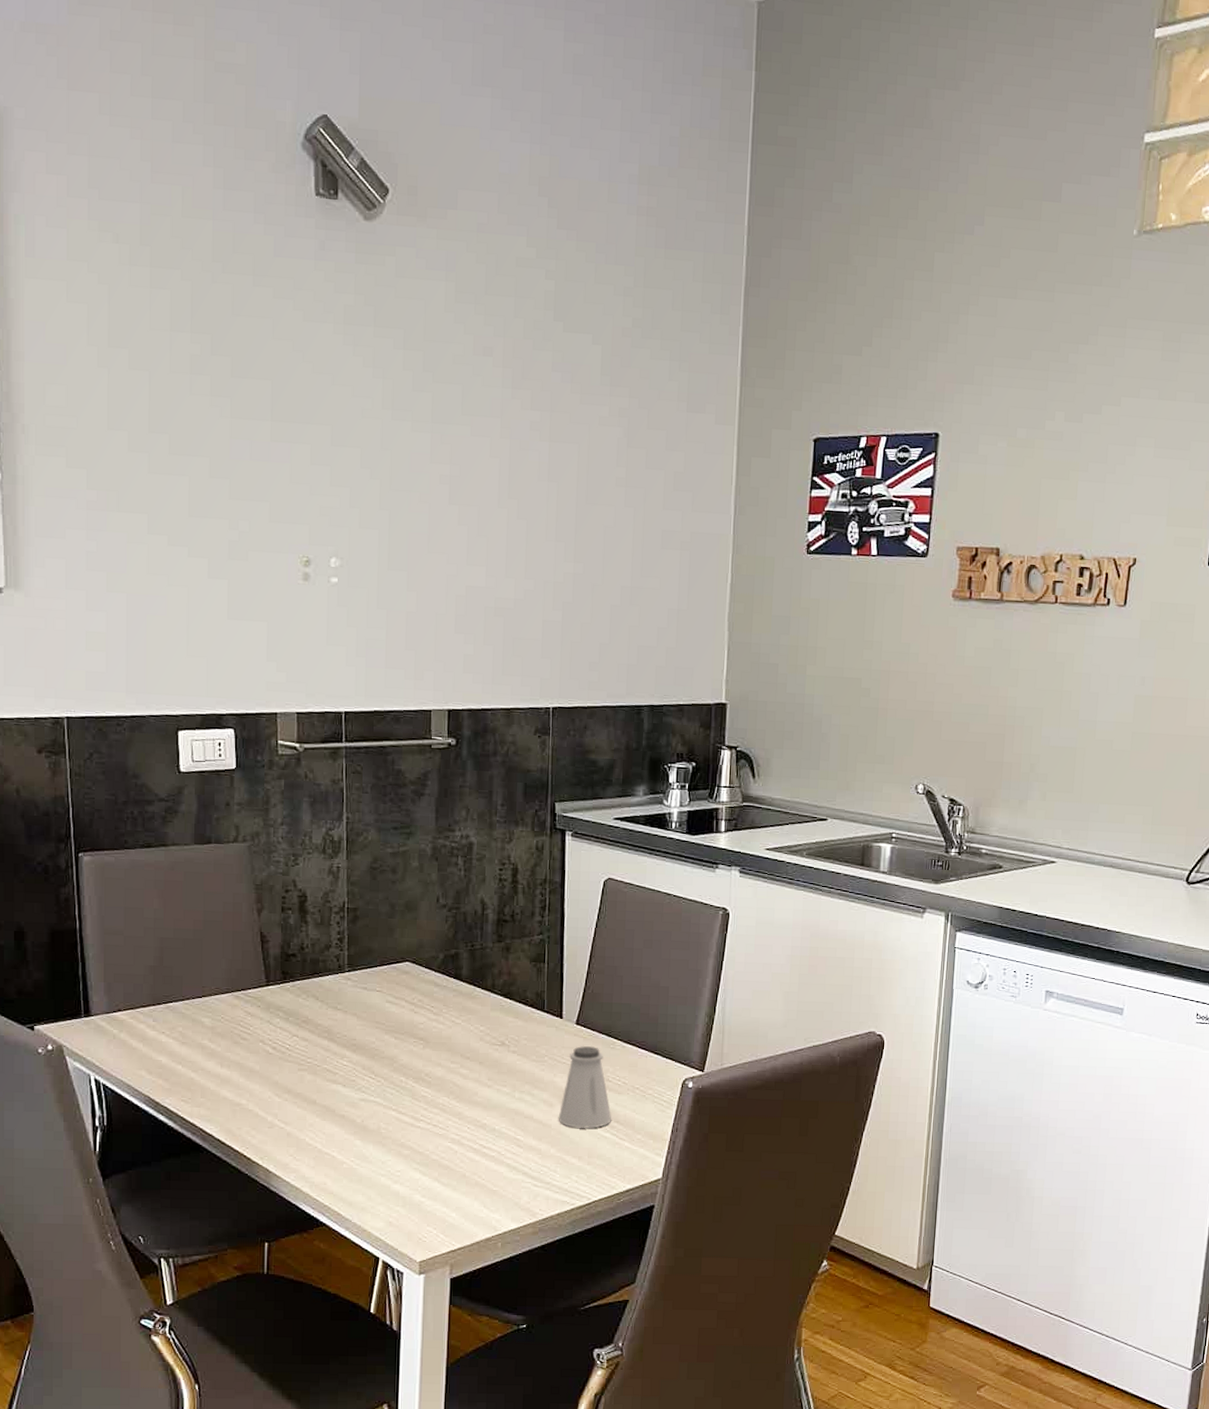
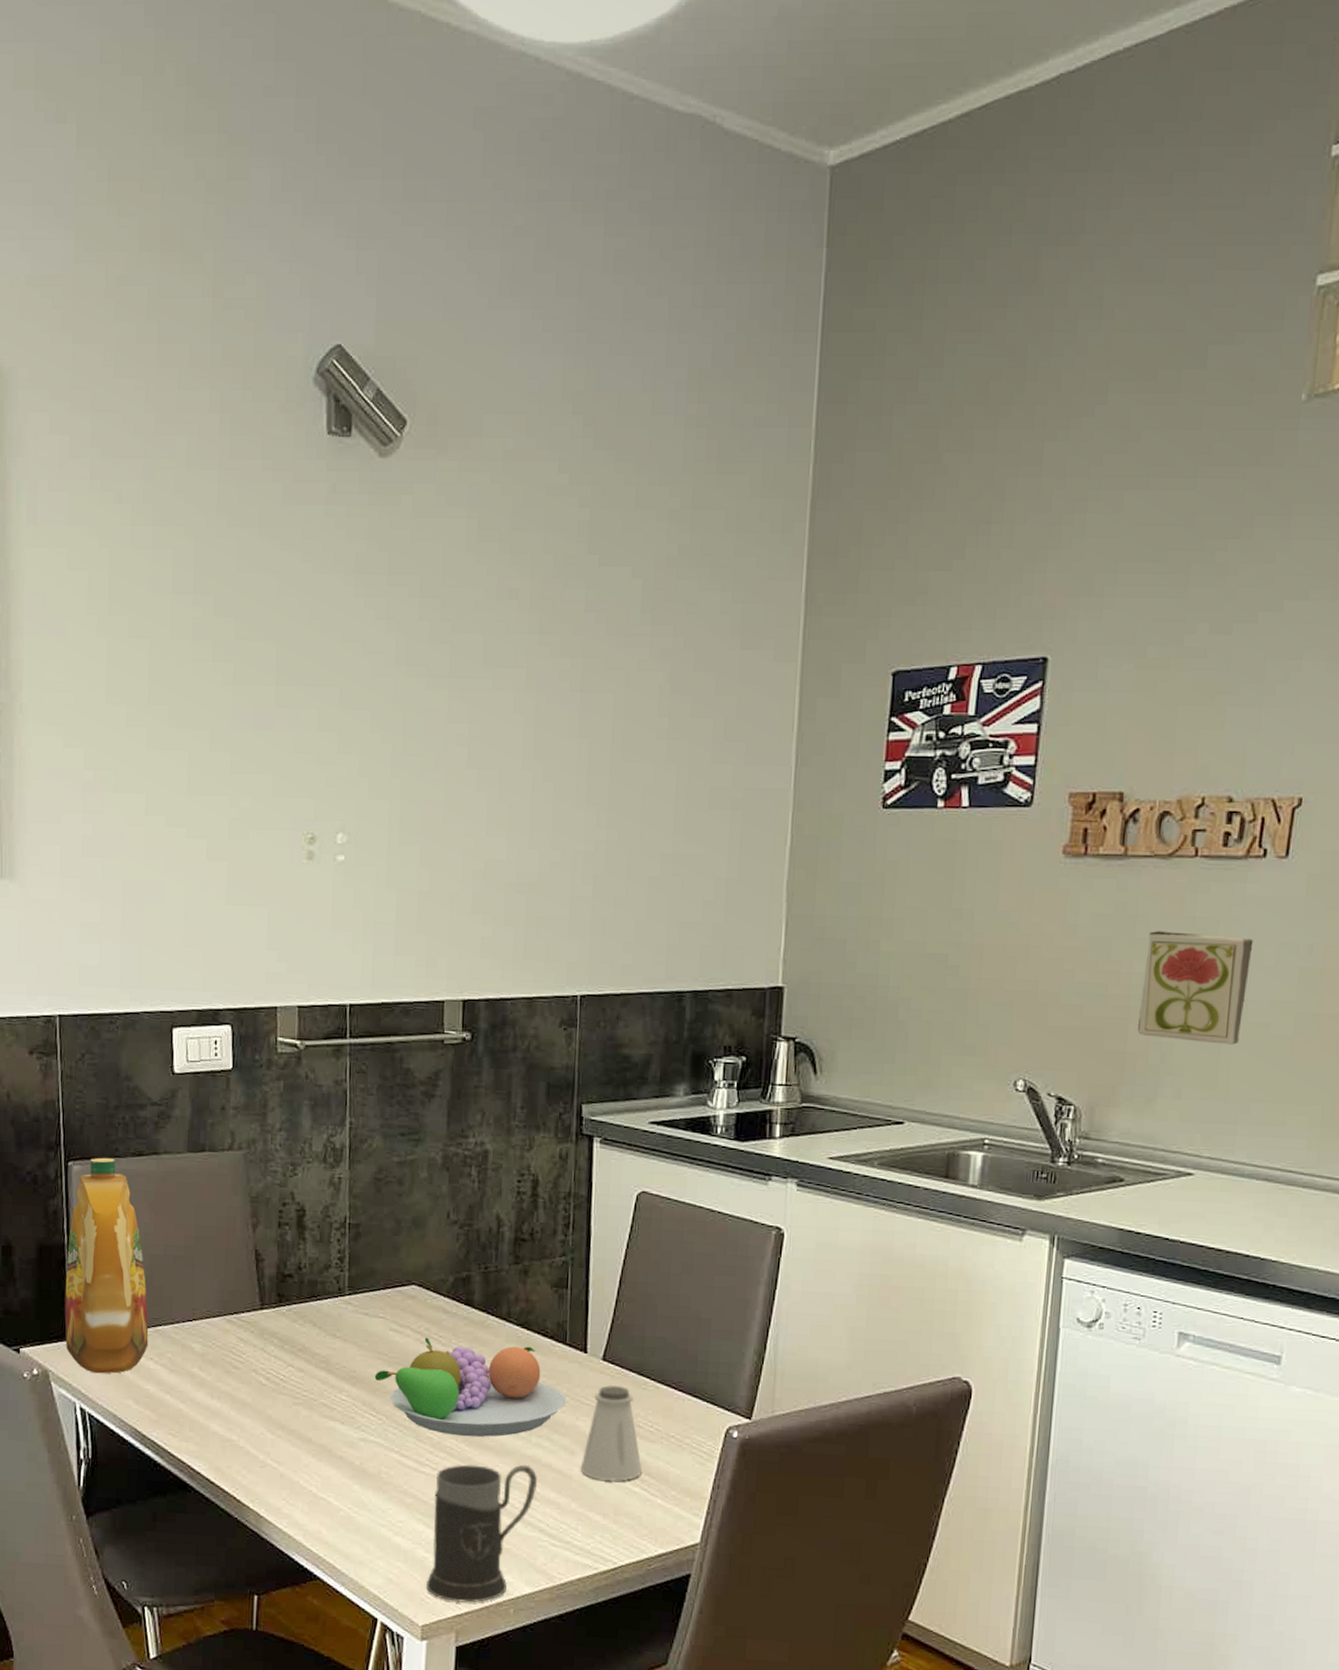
juice bottle: none [78,849,160,1048] -> present [64,1157,149,1374]
fruit bowl: none [373,1008,545,1094] -> present [374,1337,566,1437]
mug: none [422,1117,521,1239] -> present [425,1464,538,1603]
decorative tile: none [1012,663,1100,757] -> present [1138,931,1254,1045]

